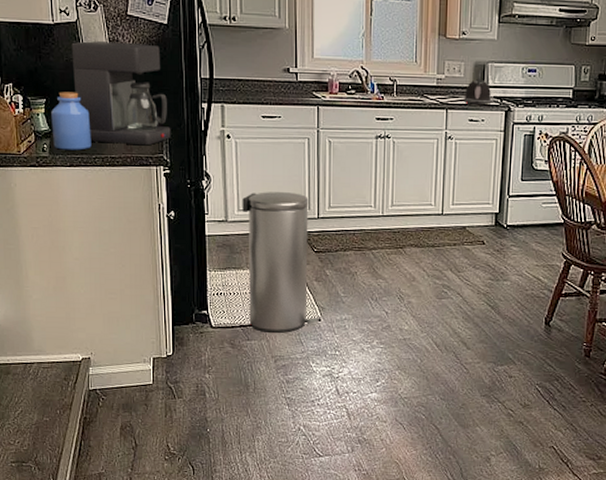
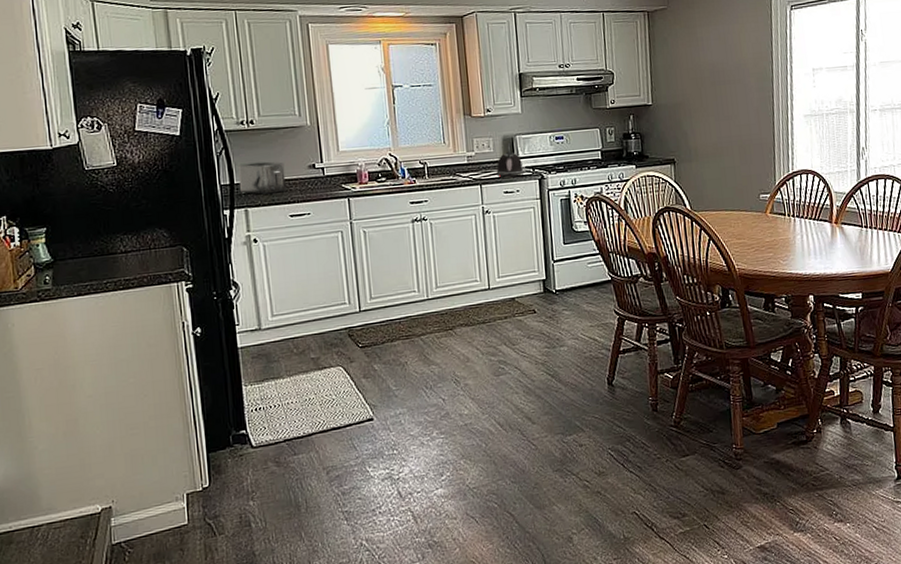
jar: present [51,92,92,151] -> none [53,216,102,280]
coffee maker: present [71,41,171,146] -> none [73,157,192,266]
toaster: none [217,59,261,93] -> present [237,161,286,195]
pedal bin: present [242,192,319,333] -> none [276,289,372,443]

